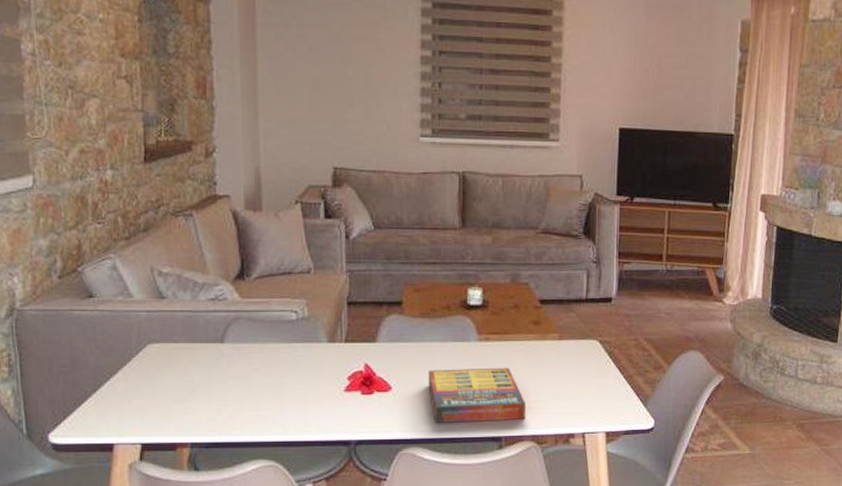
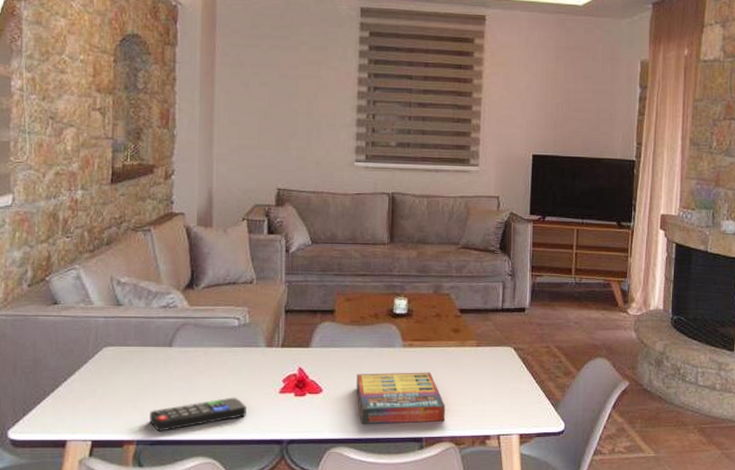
remote control: none [203,396,309,433] -> present [150,397,246,432]

